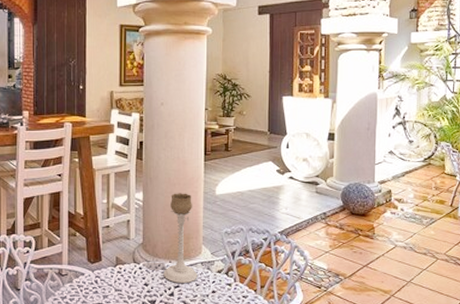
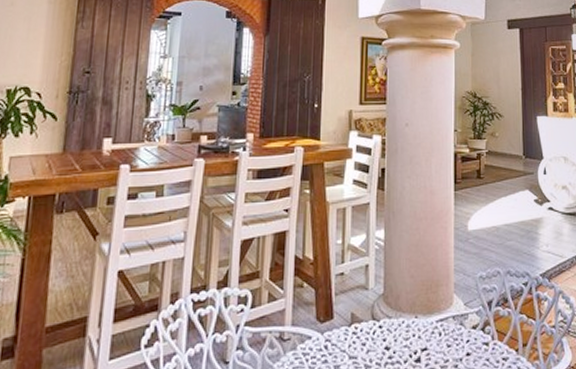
candle holder: present [163,193,198,284] -> none [408,229,449,345]

